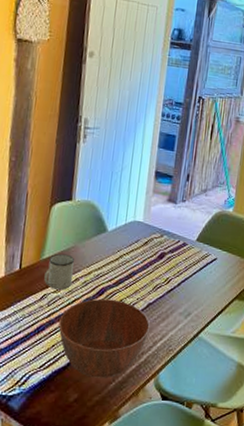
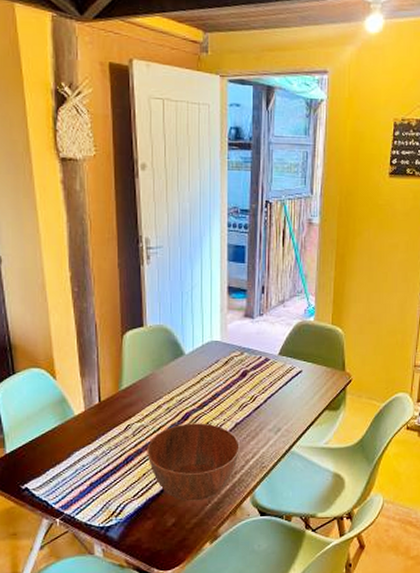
mug: present [44,253,74,290] -> none [126,382,155,419]

